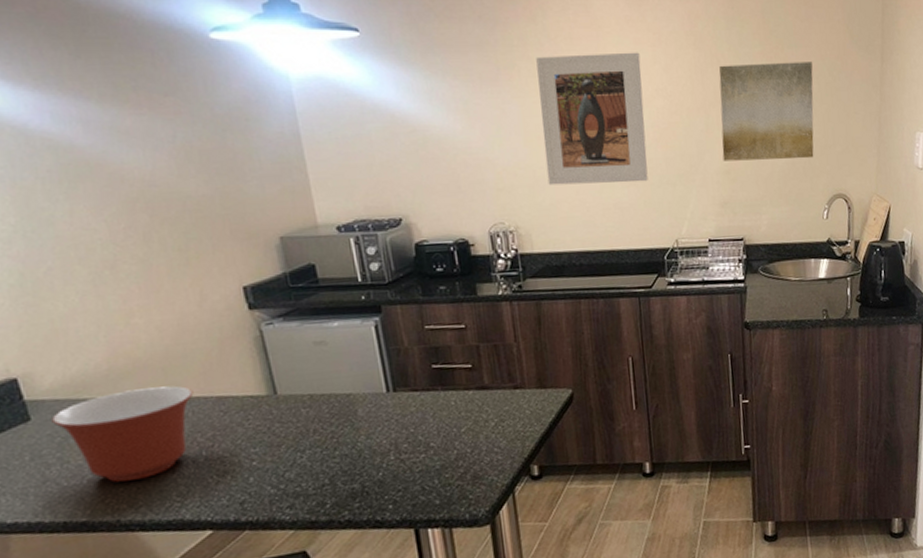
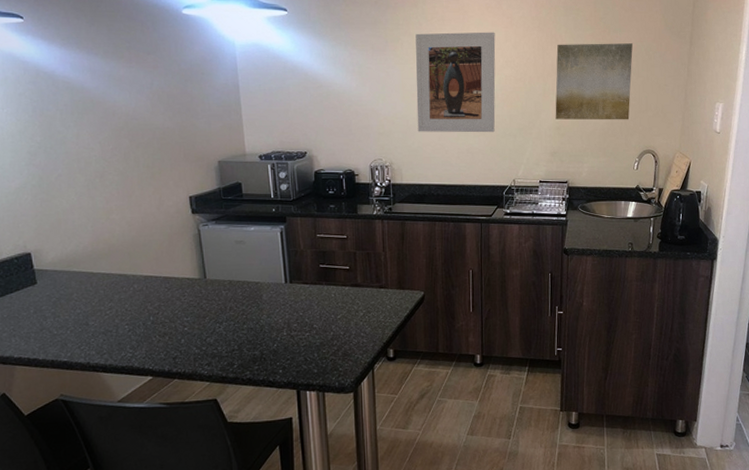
mixing bowl: present [52,386,194,483] -> none [51,266,148,334]

